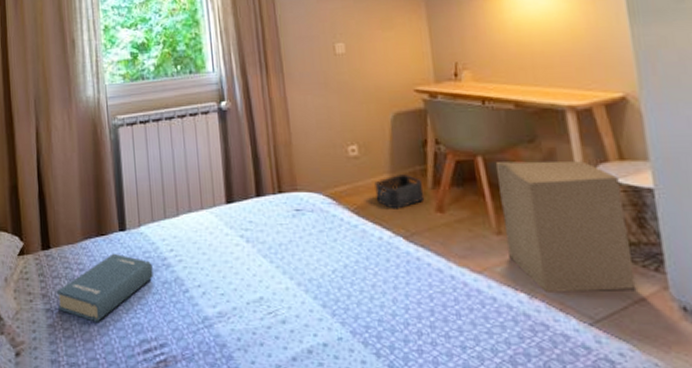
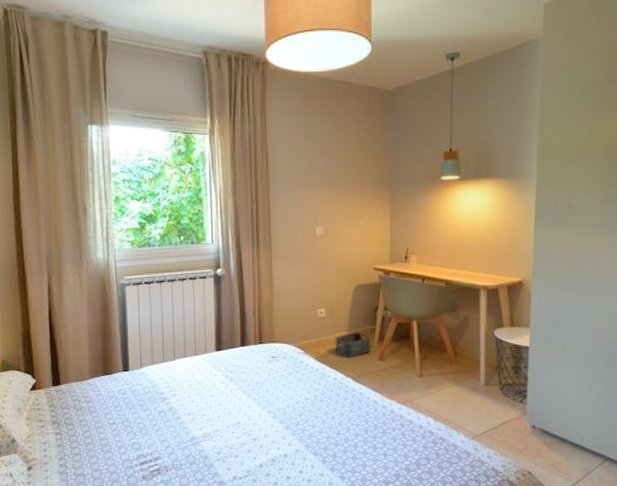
hardback book: present [57,253,153,322] -> none [66,389,151,442]
cardboard box: present [495,161,637,293] -> none [425,325,508,417]

